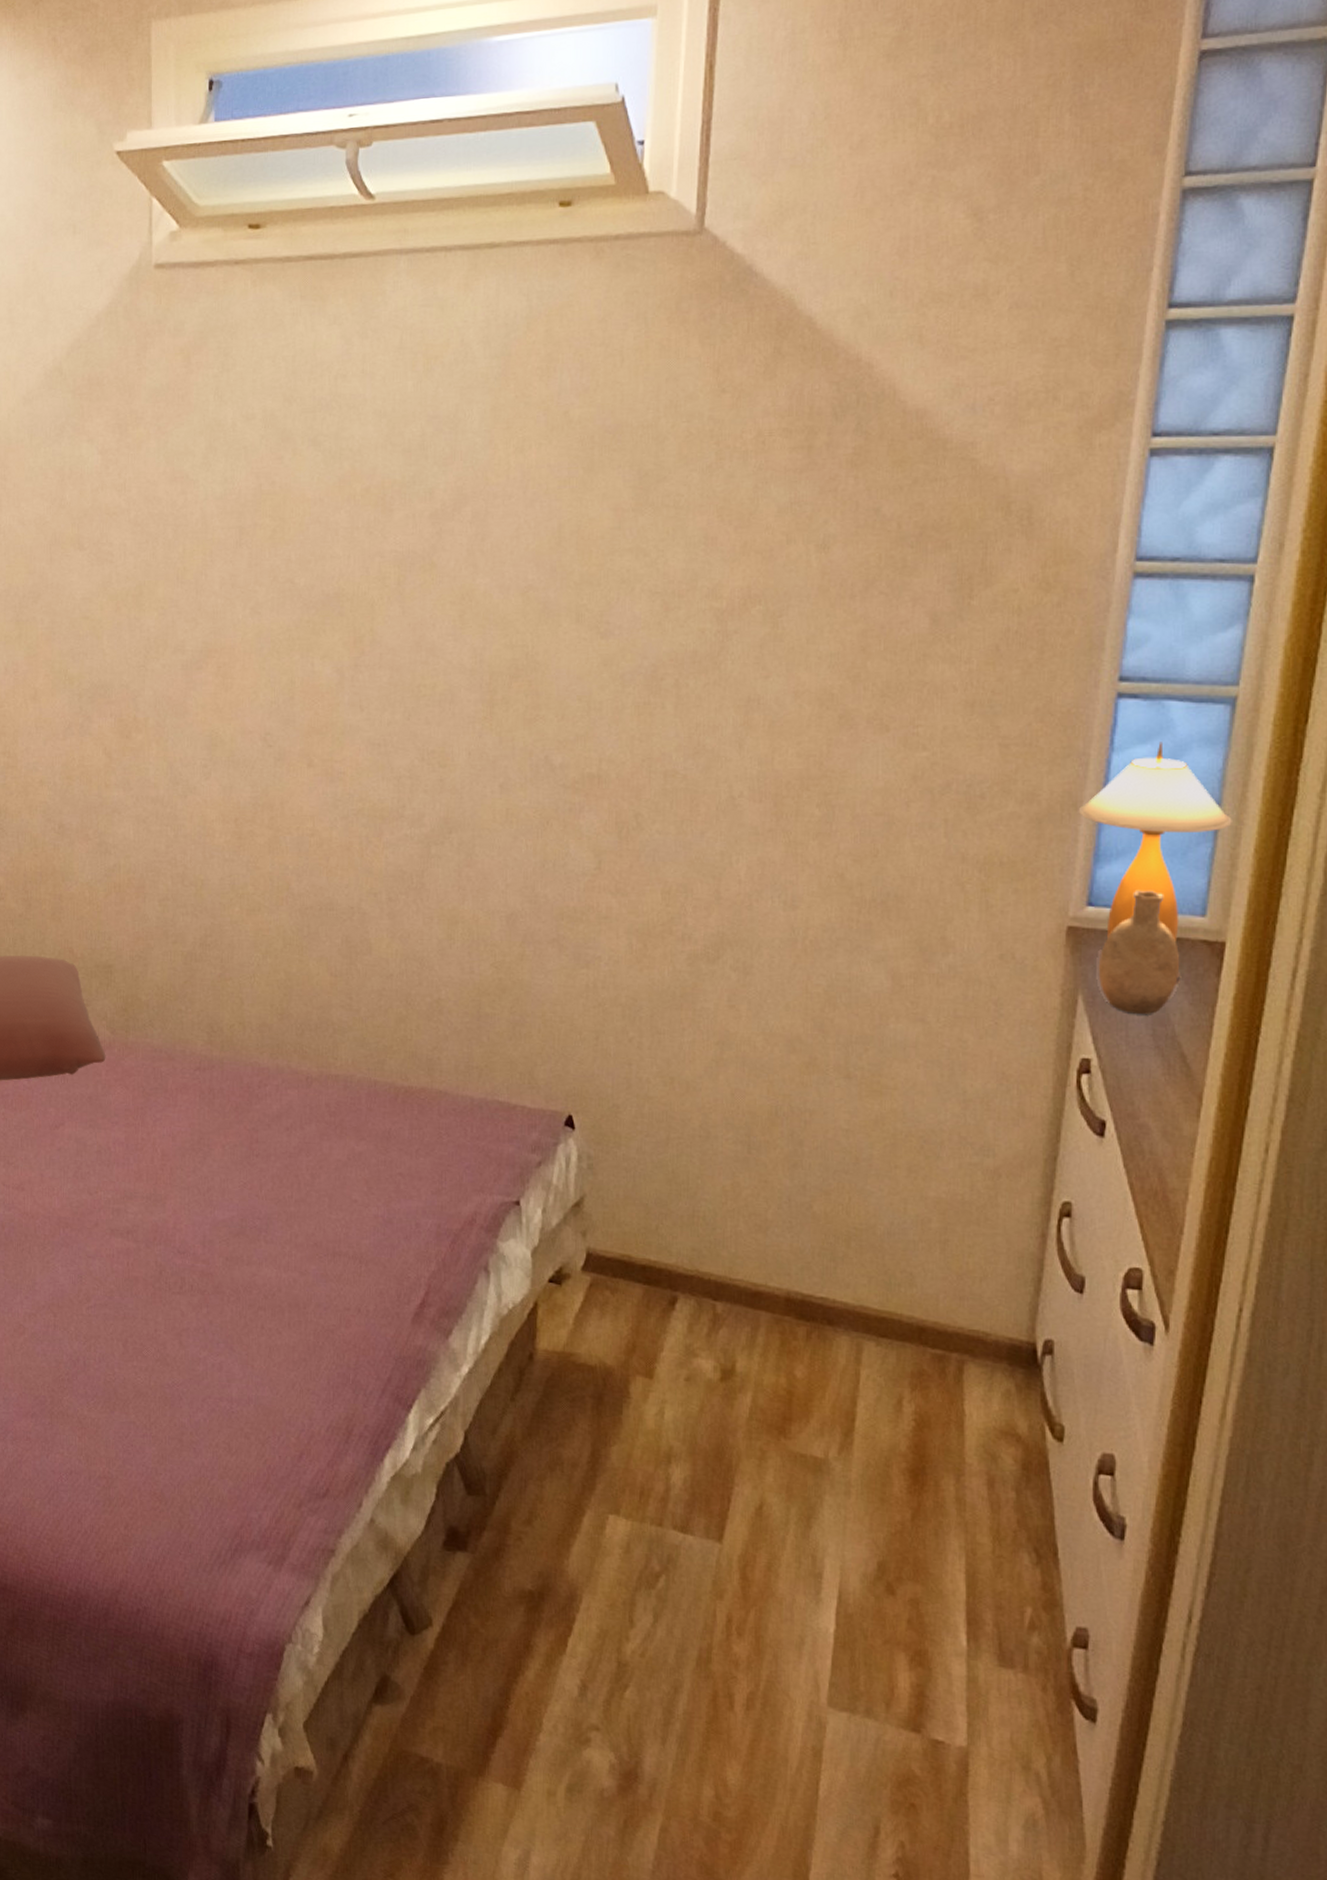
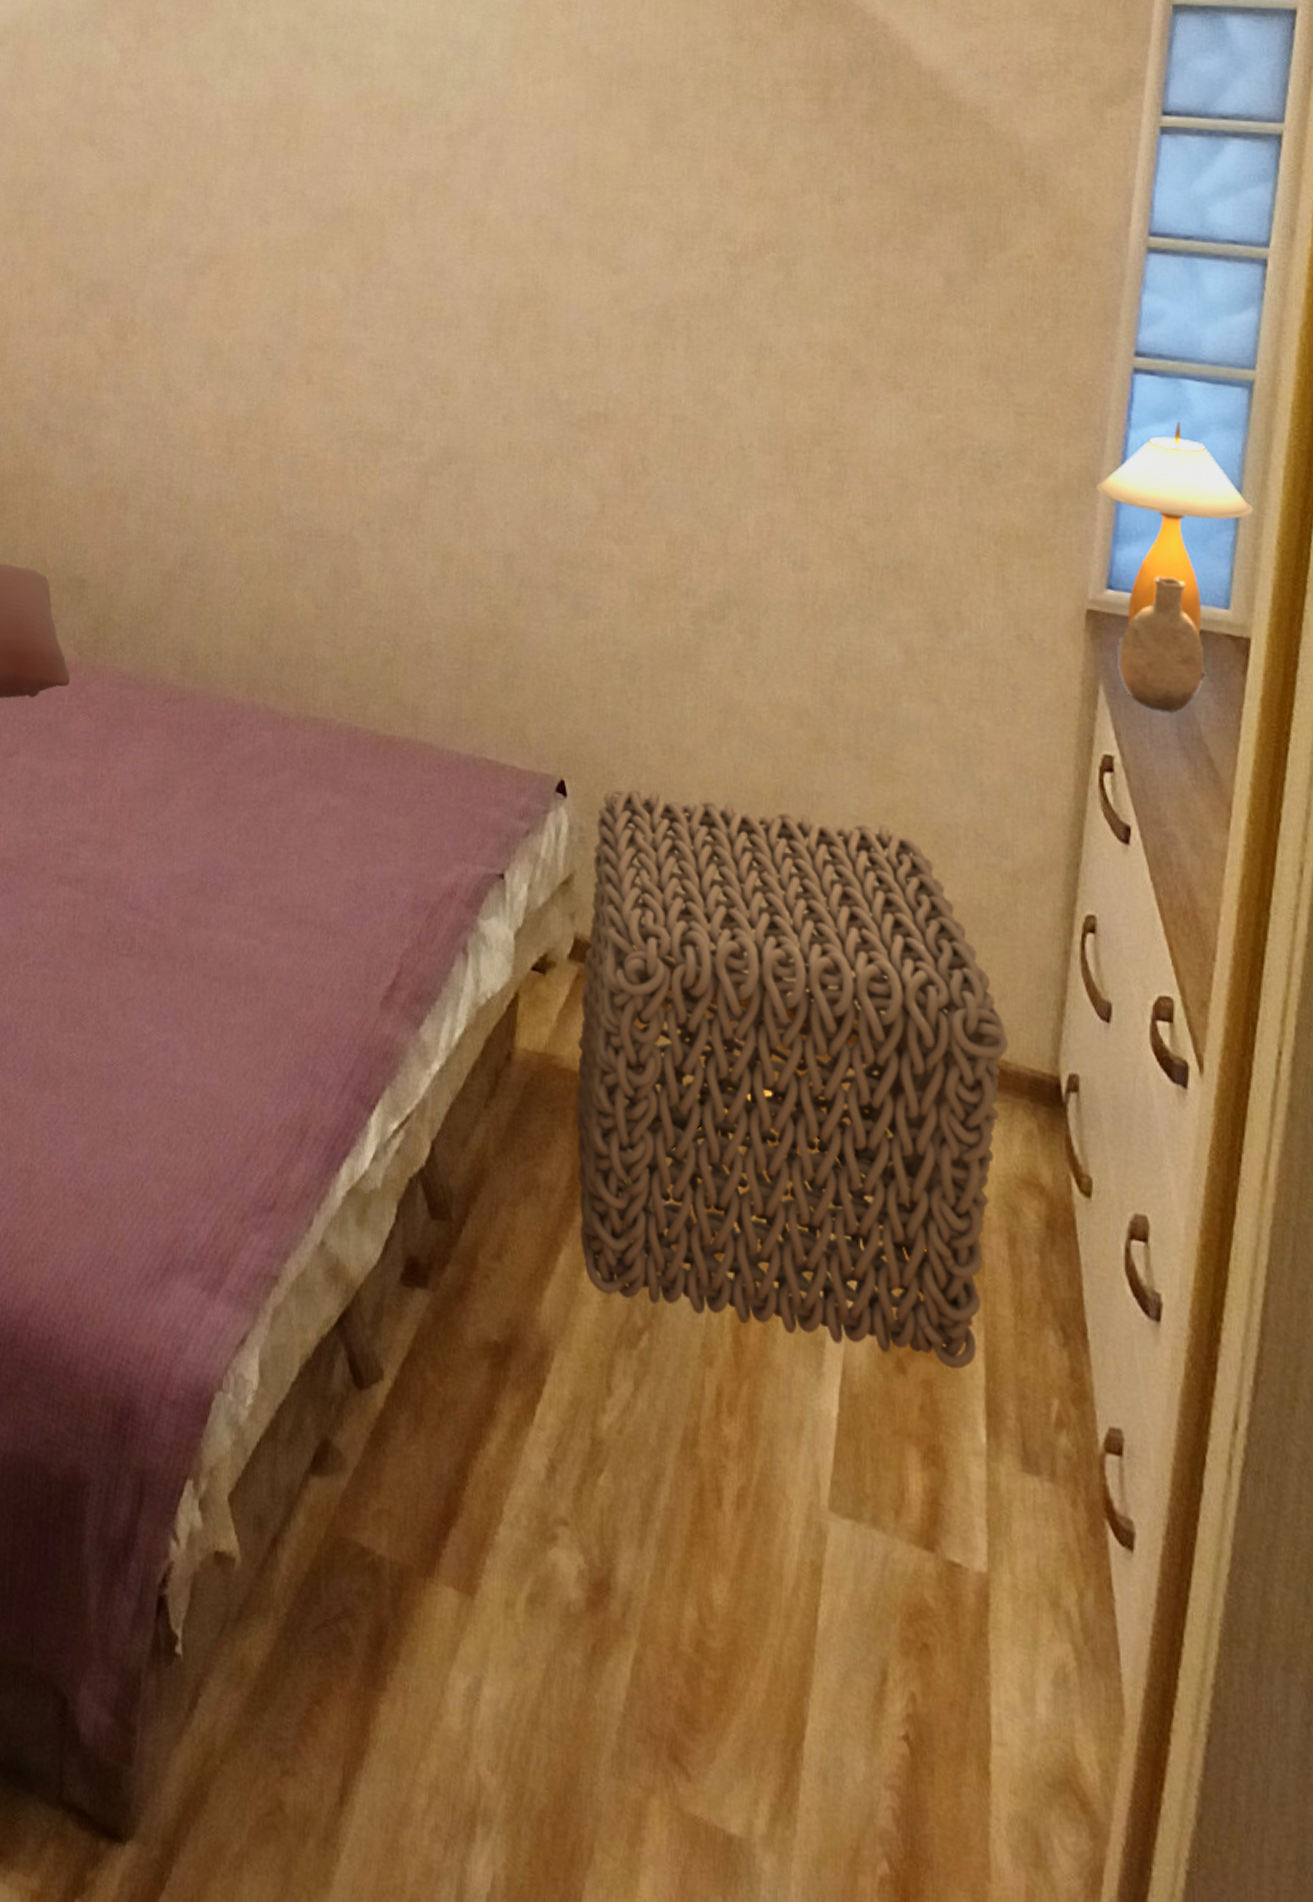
pouf: none [593,1118,988,1589] -> present [576,788,1008,1369]

